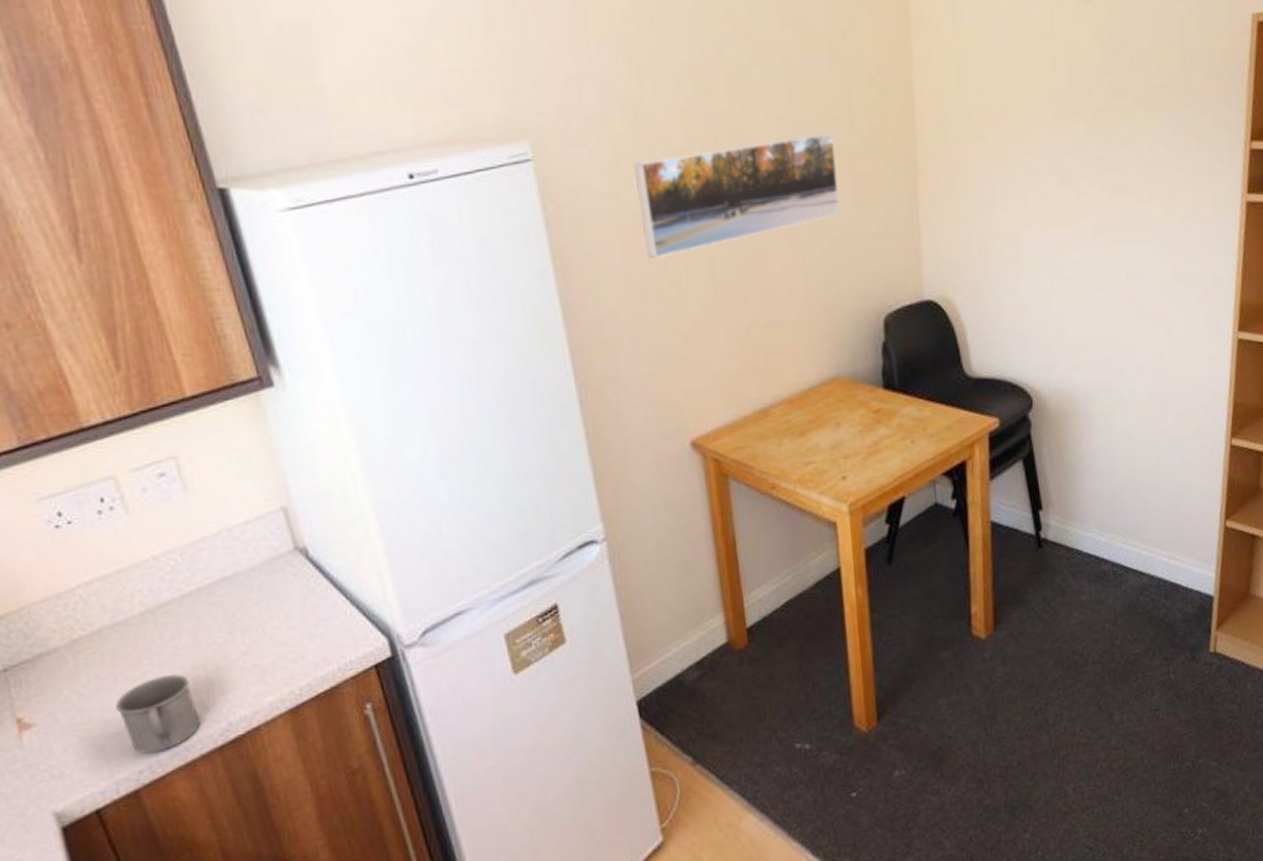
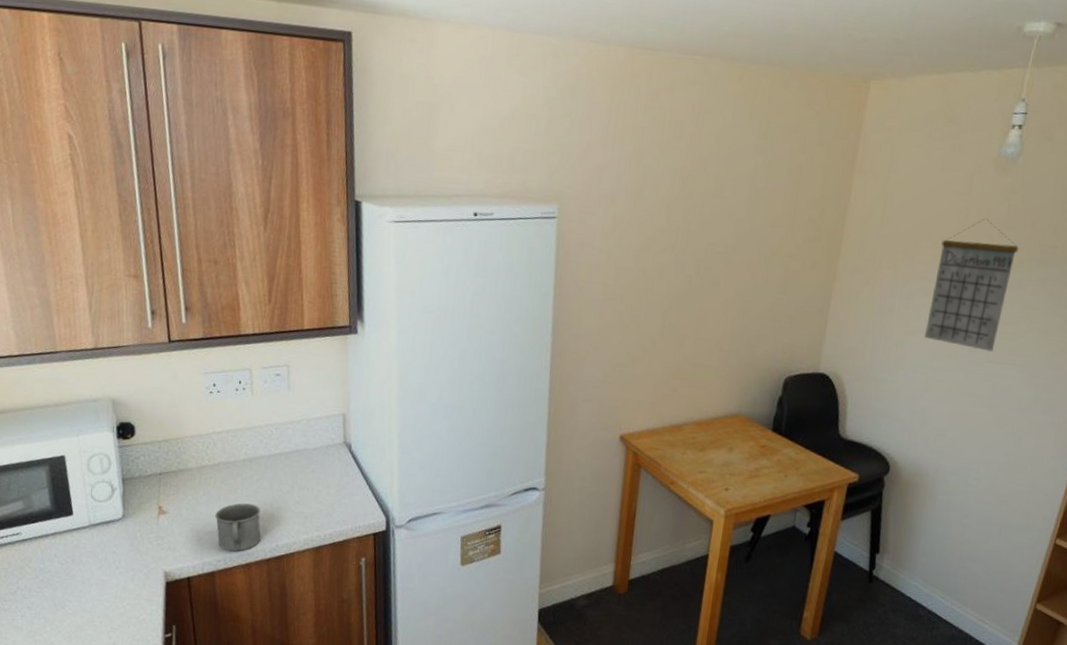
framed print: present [635,132,840,259] -> none [621,232,776,302]
calendar: none [1033,64,1123,231] -> present [924,218,1019,352]

